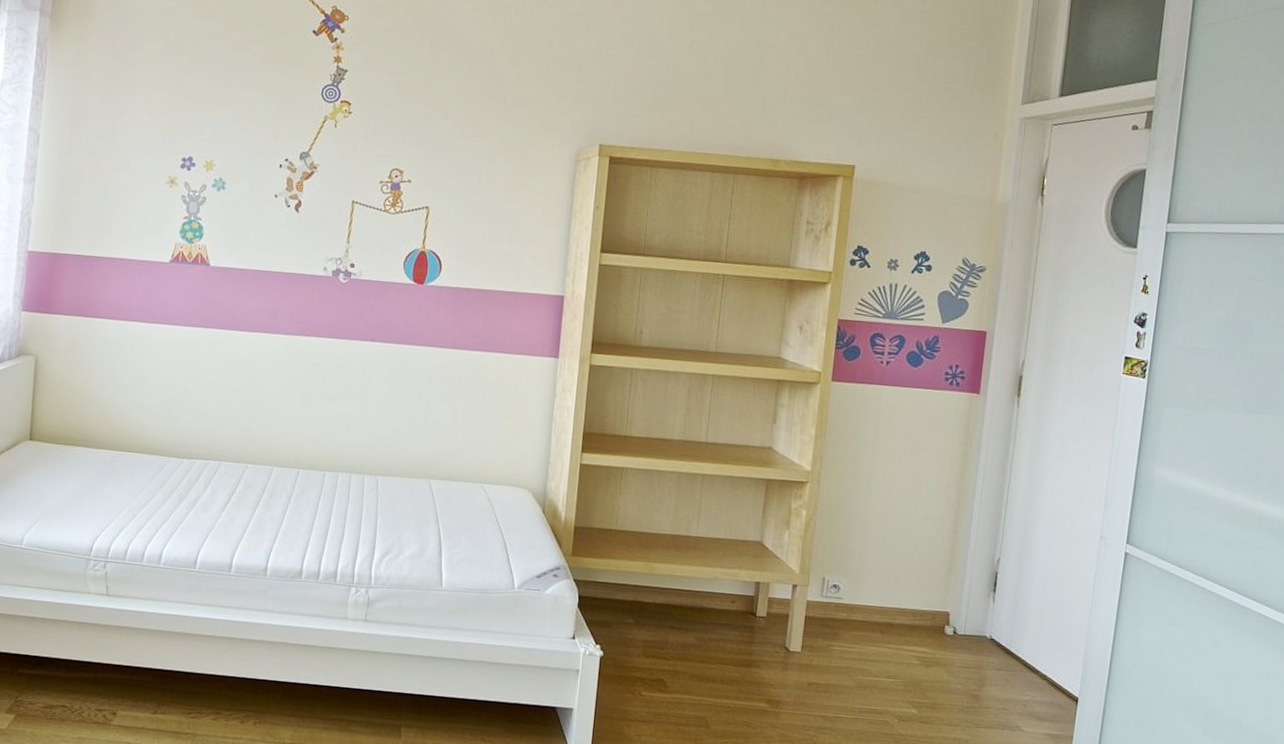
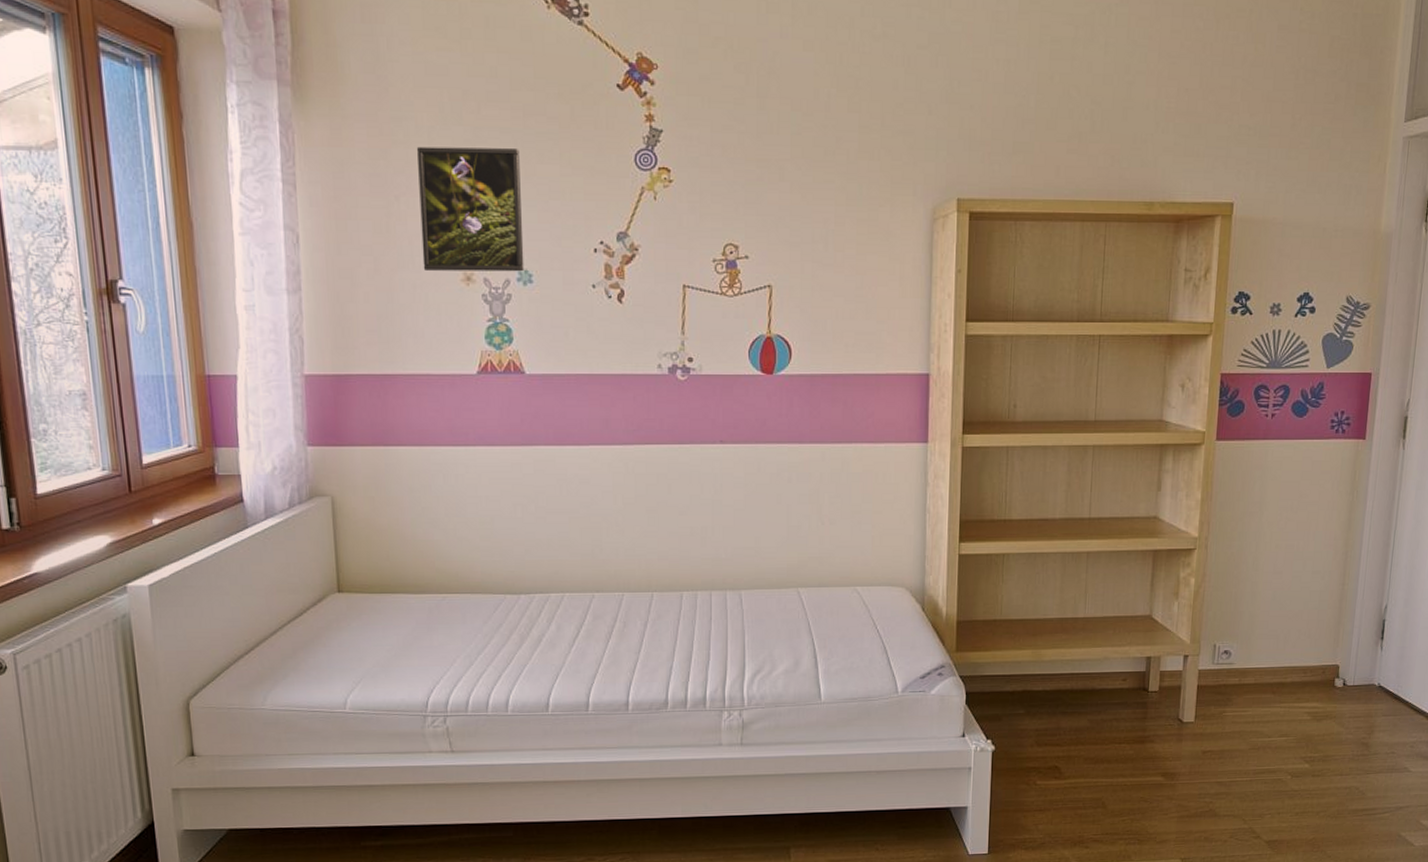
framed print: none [136,71,227,179] -> present [417,146,524,272]

